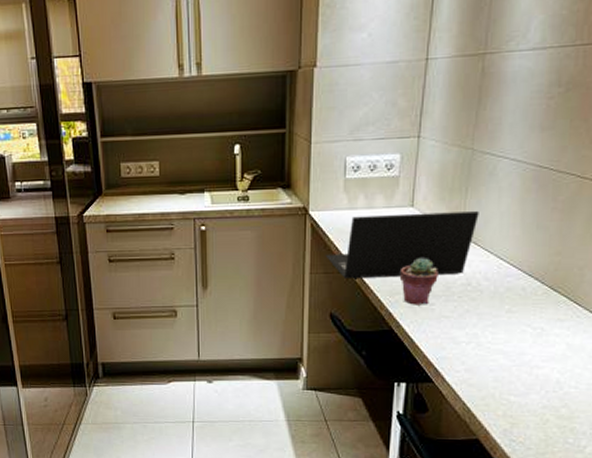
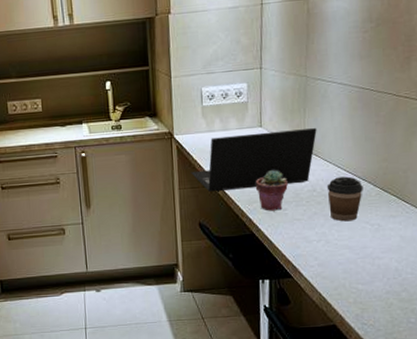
coffee cup: none [484,270,528,323] -> present [327,176,363,222]

